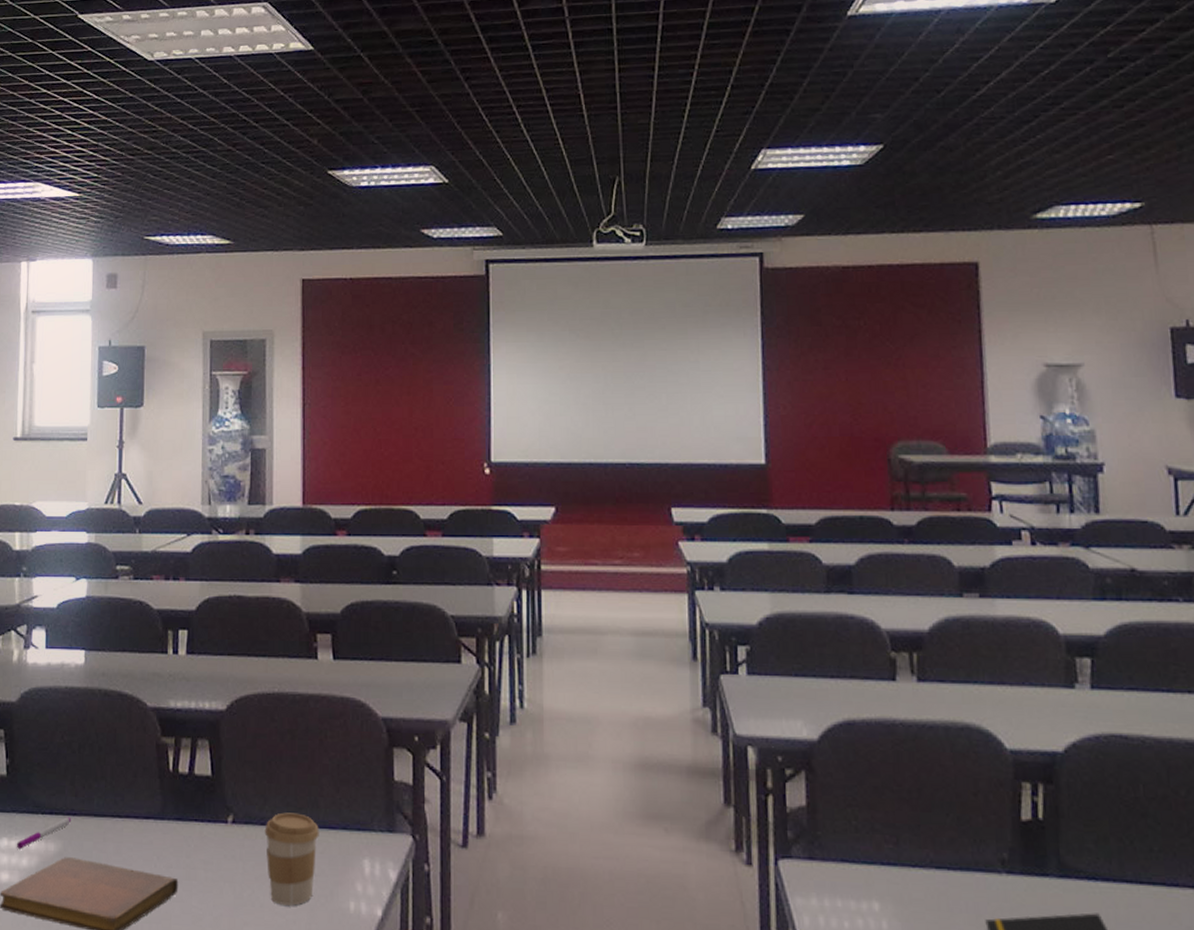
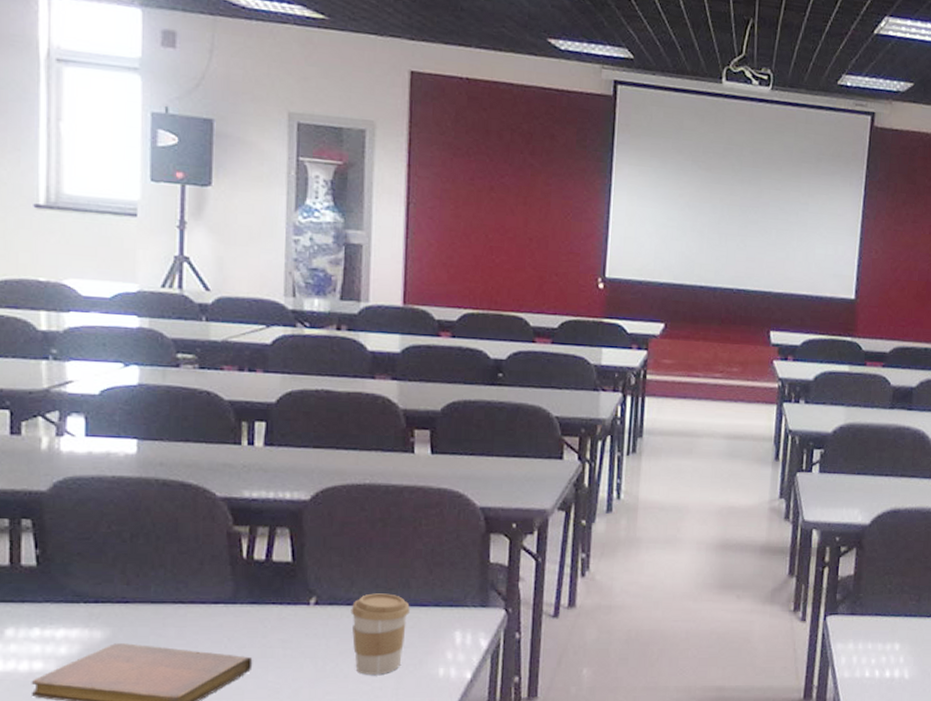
pen: present [16,817,72,849] -> none [51,605,123,638]

